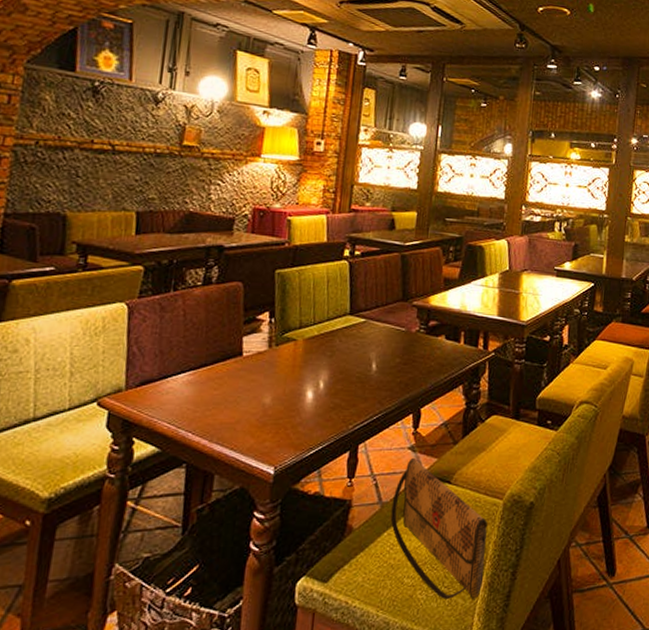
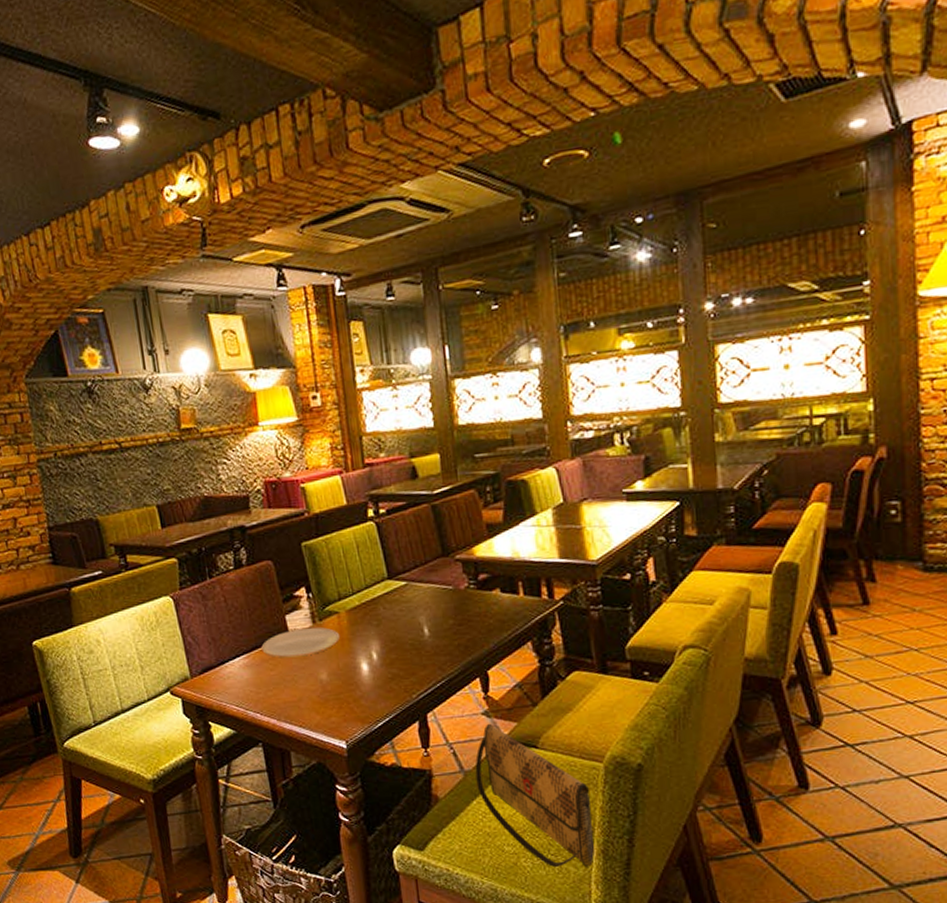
plate: none [210,351,293,379] -> present [261,627,341,658]

